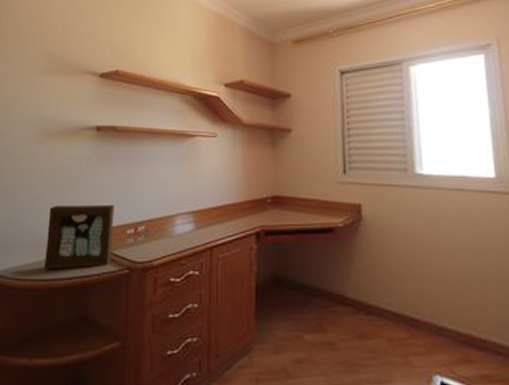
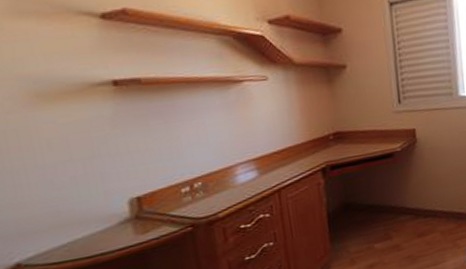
picture frame: present [44,204,114,270] -> none [72,165,169,247]

